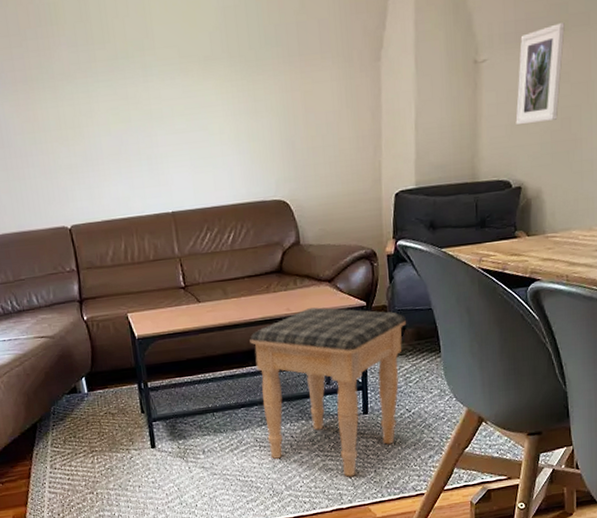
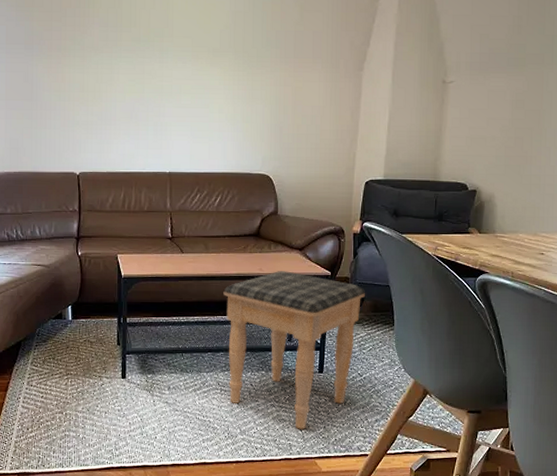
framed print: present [515,23,565,126] -> none [475,60,522,139]

